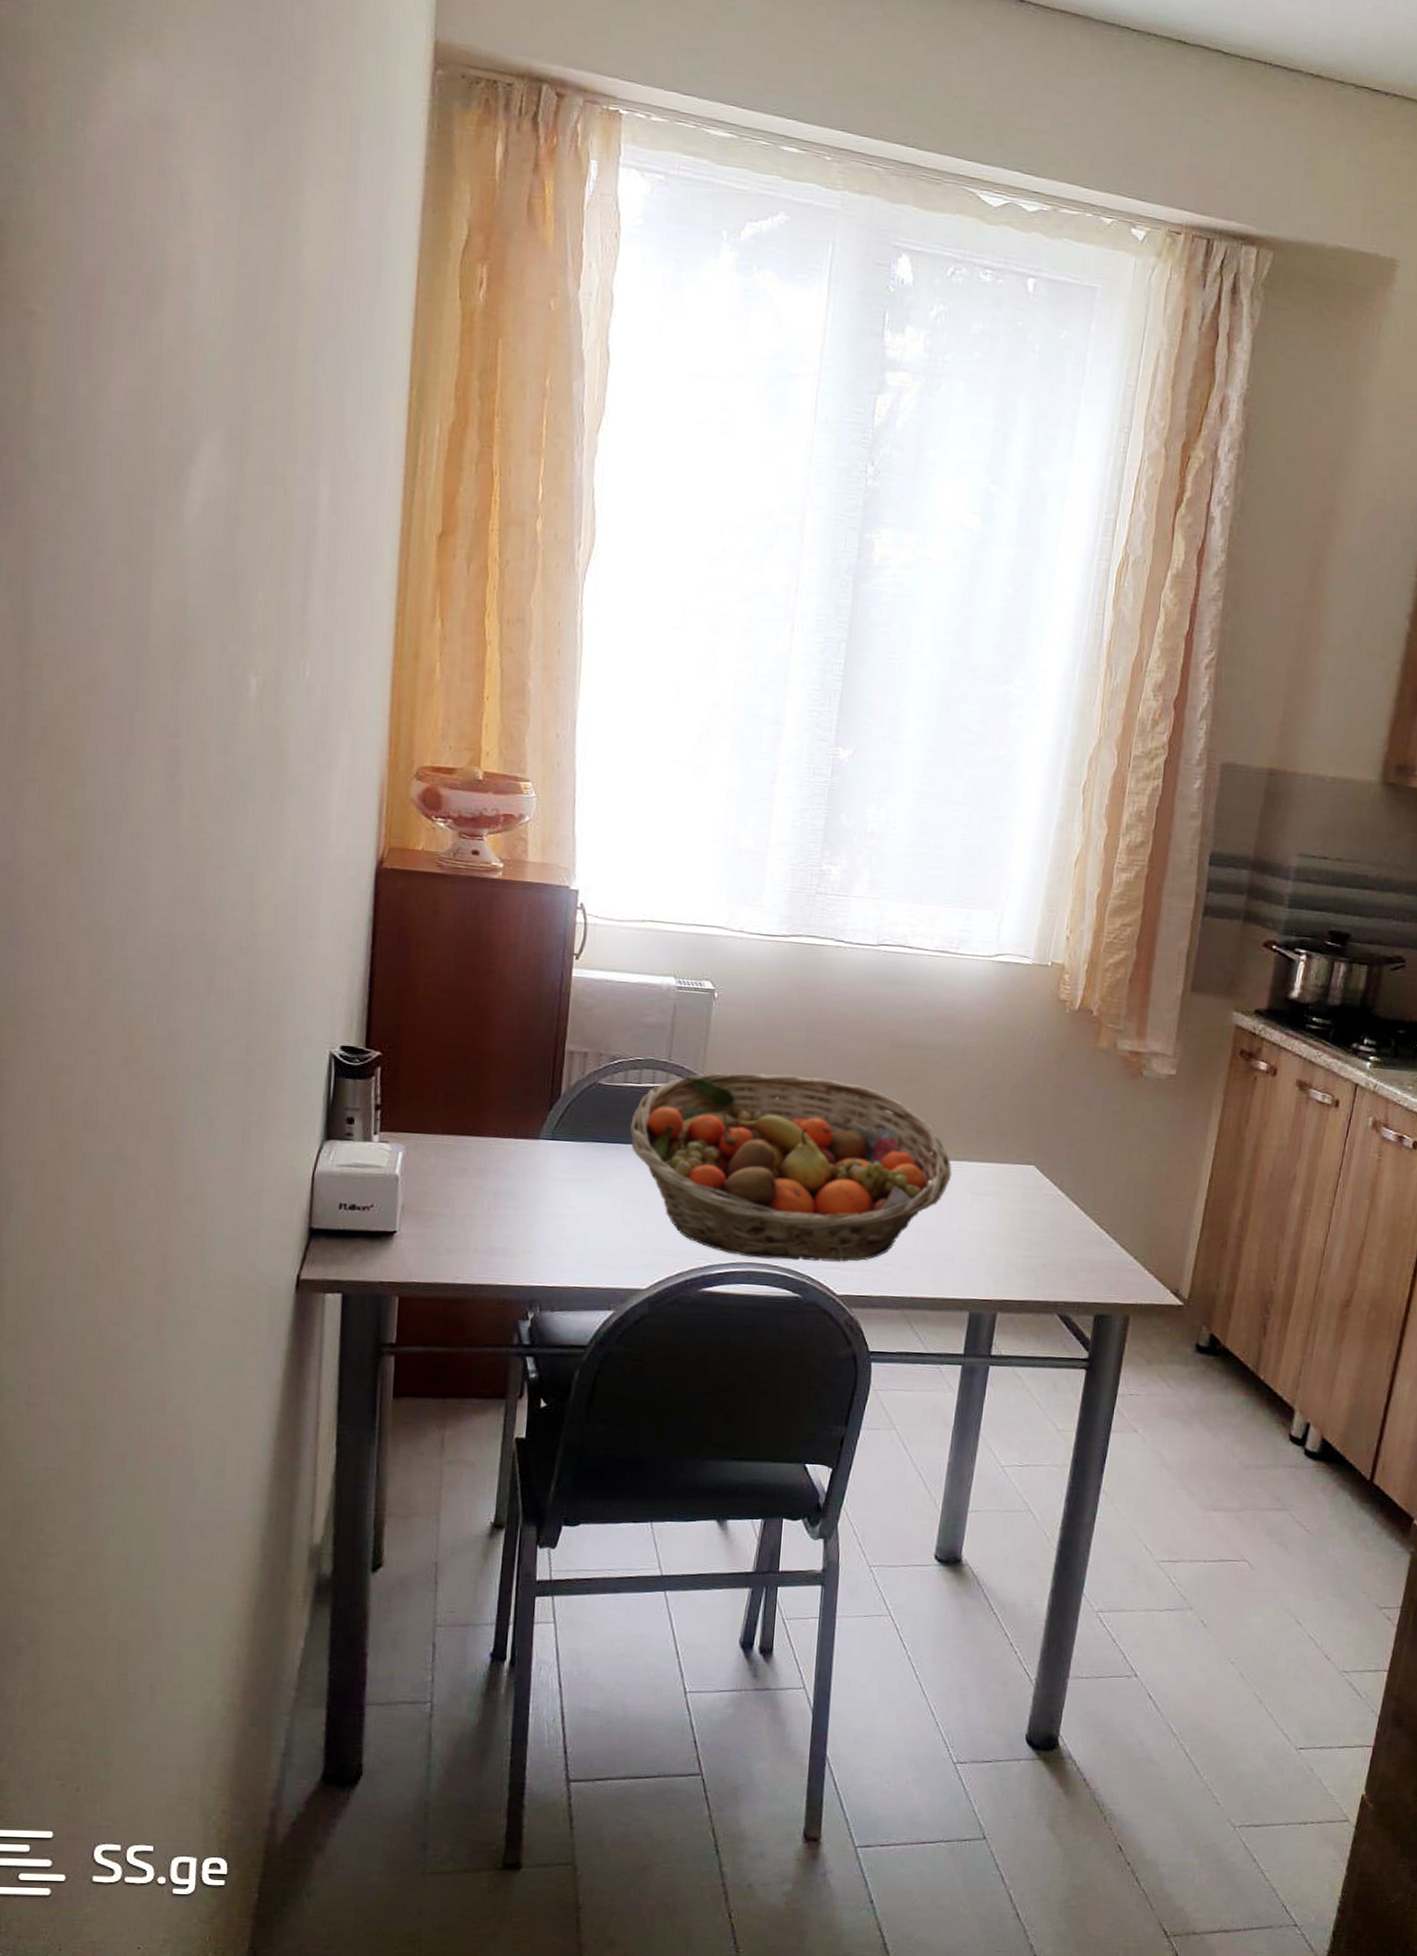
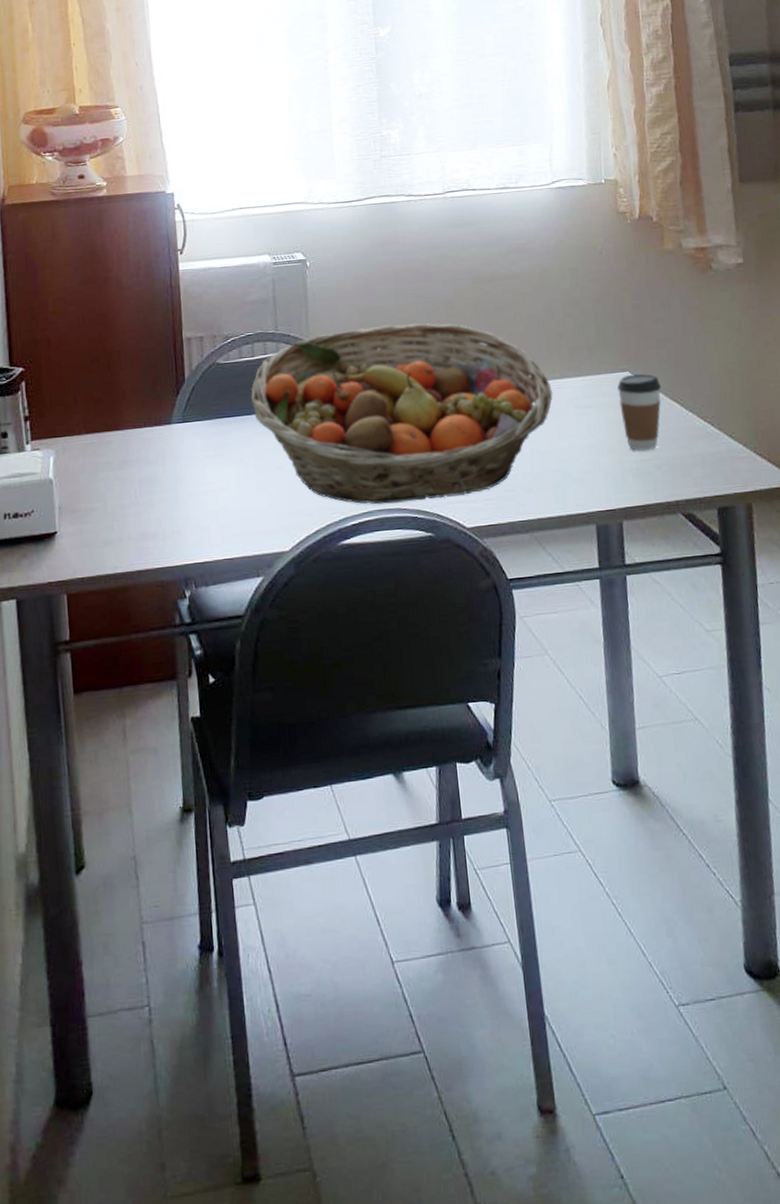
coffee cup: none [1017,1168,1064,1248] -> present [617,373,661,451]

